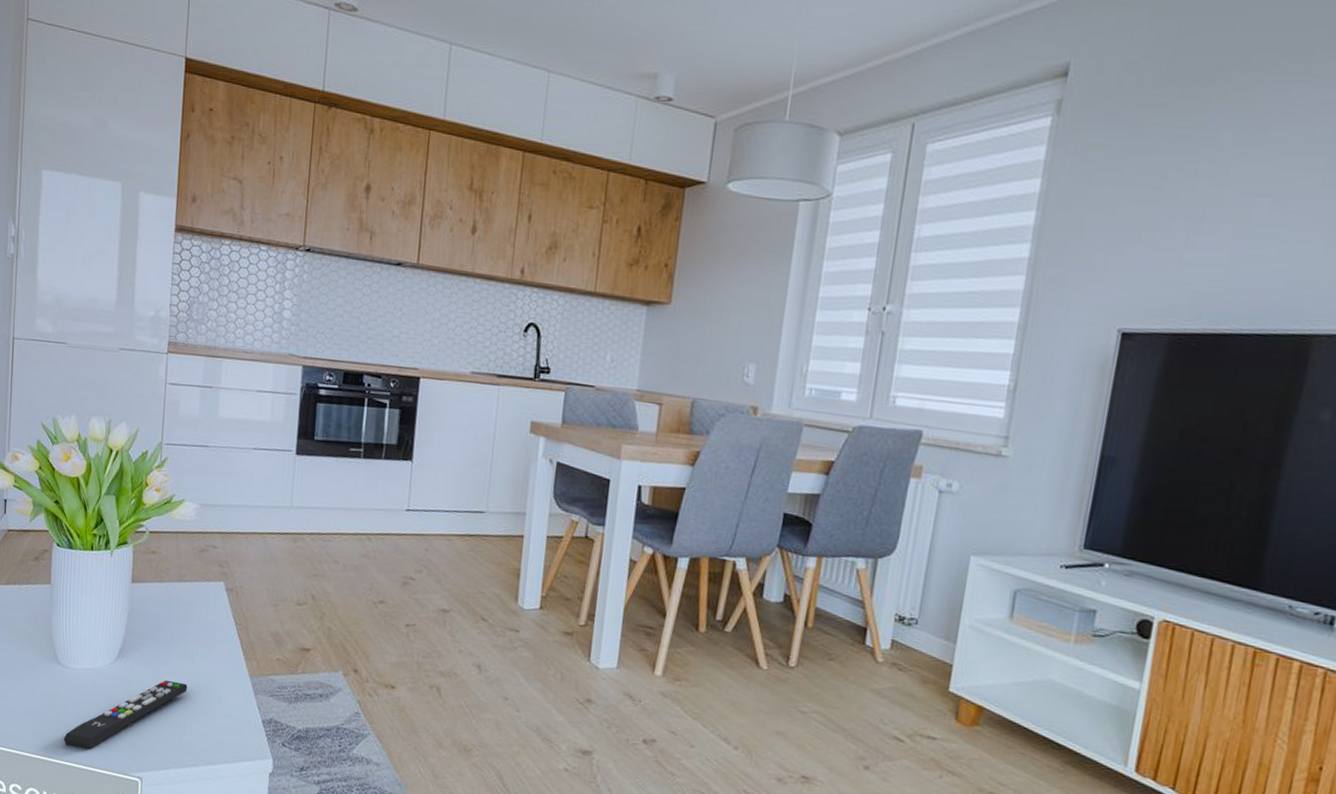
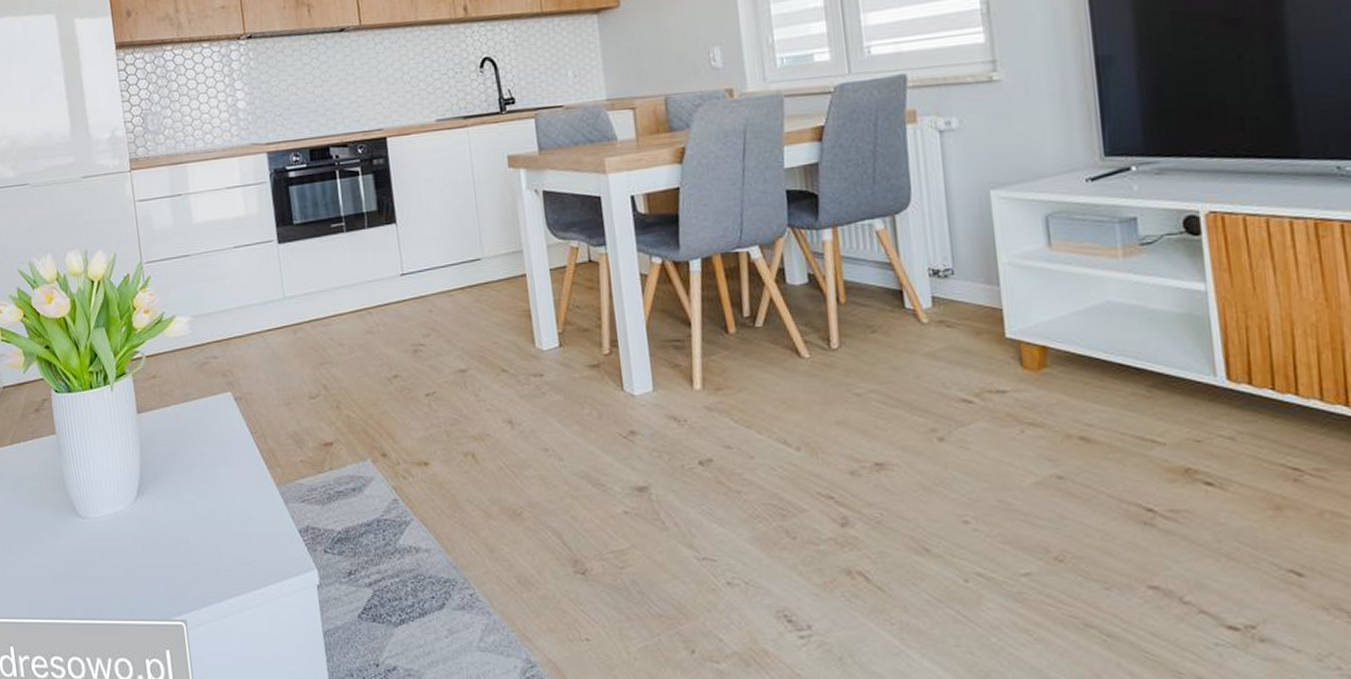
remote control: present [63,680,188,750] -> none [96,508,215,603]

